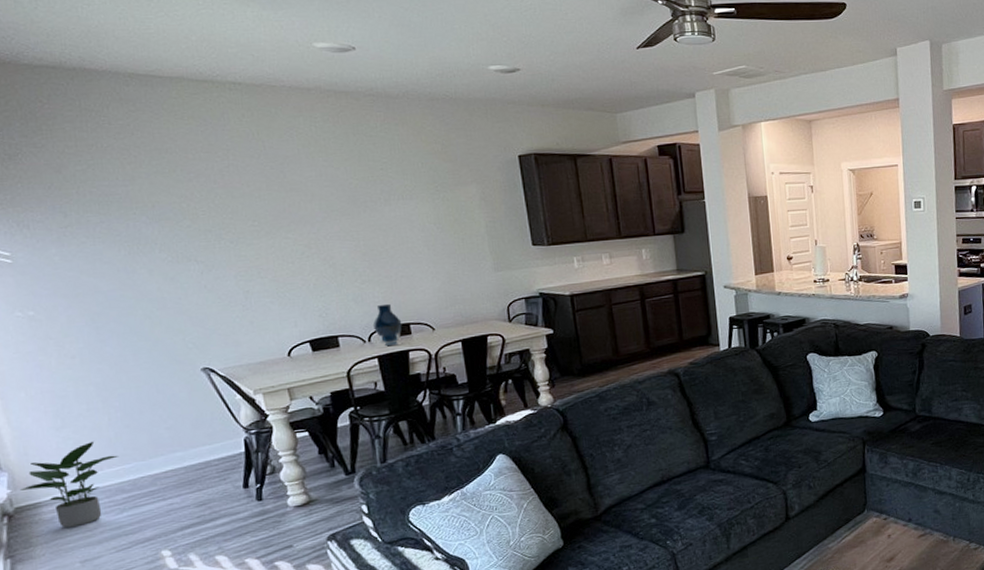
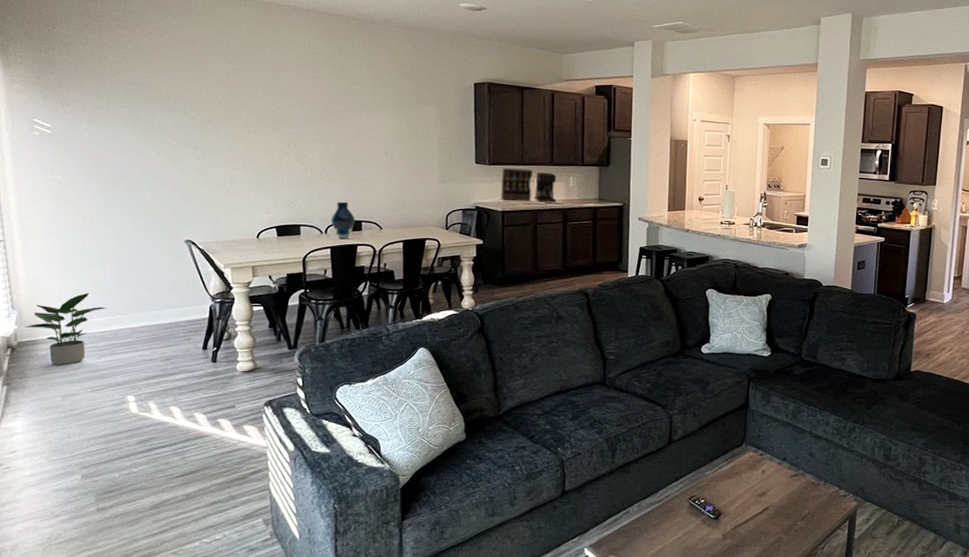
spice rack: none [564,245,602,284] -> present [501,168,532,202]
coffee maker: none [603,247,631,281] -> present [534,173,557,203]

